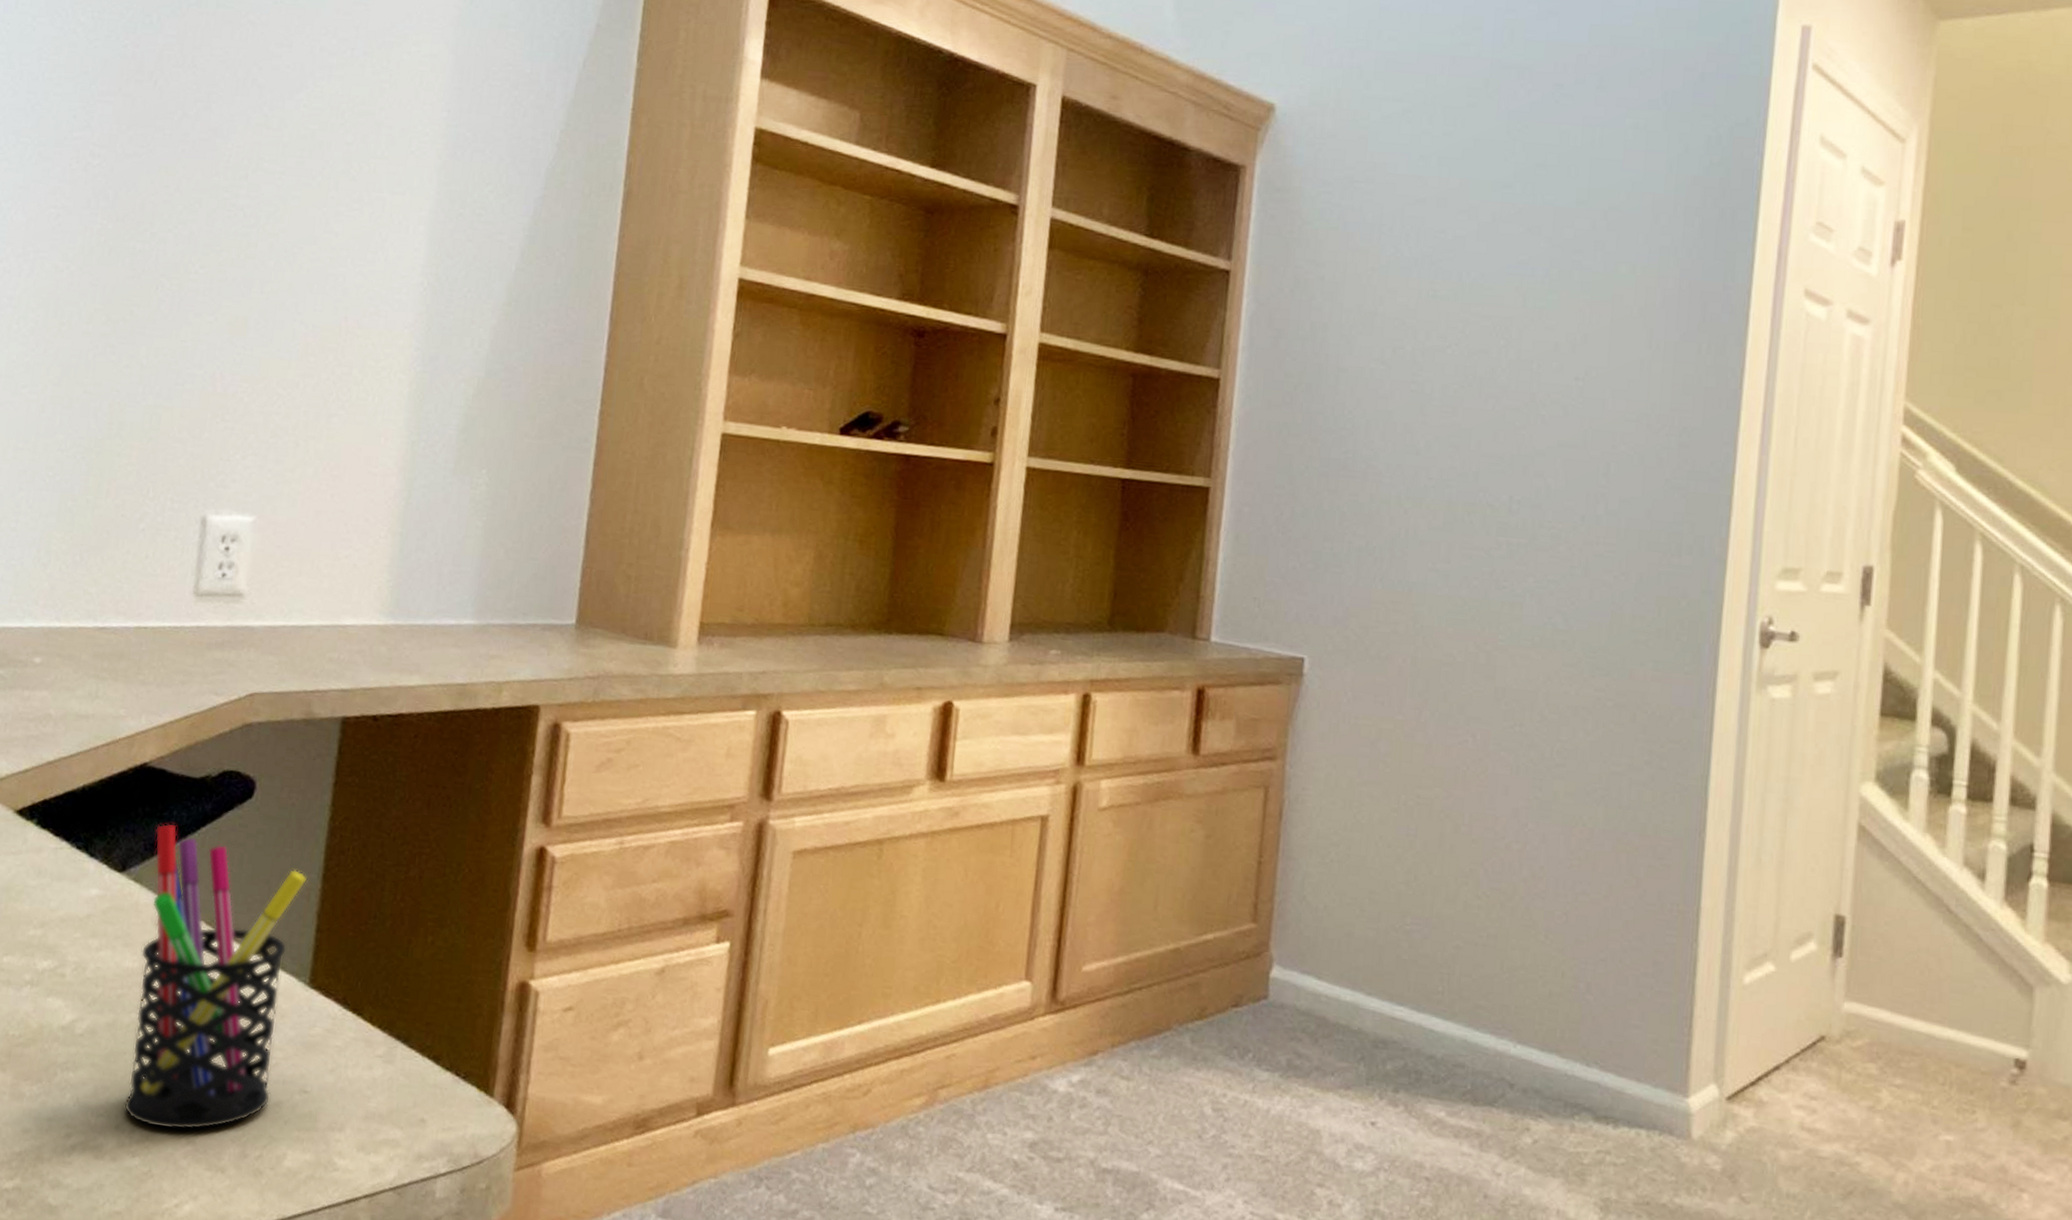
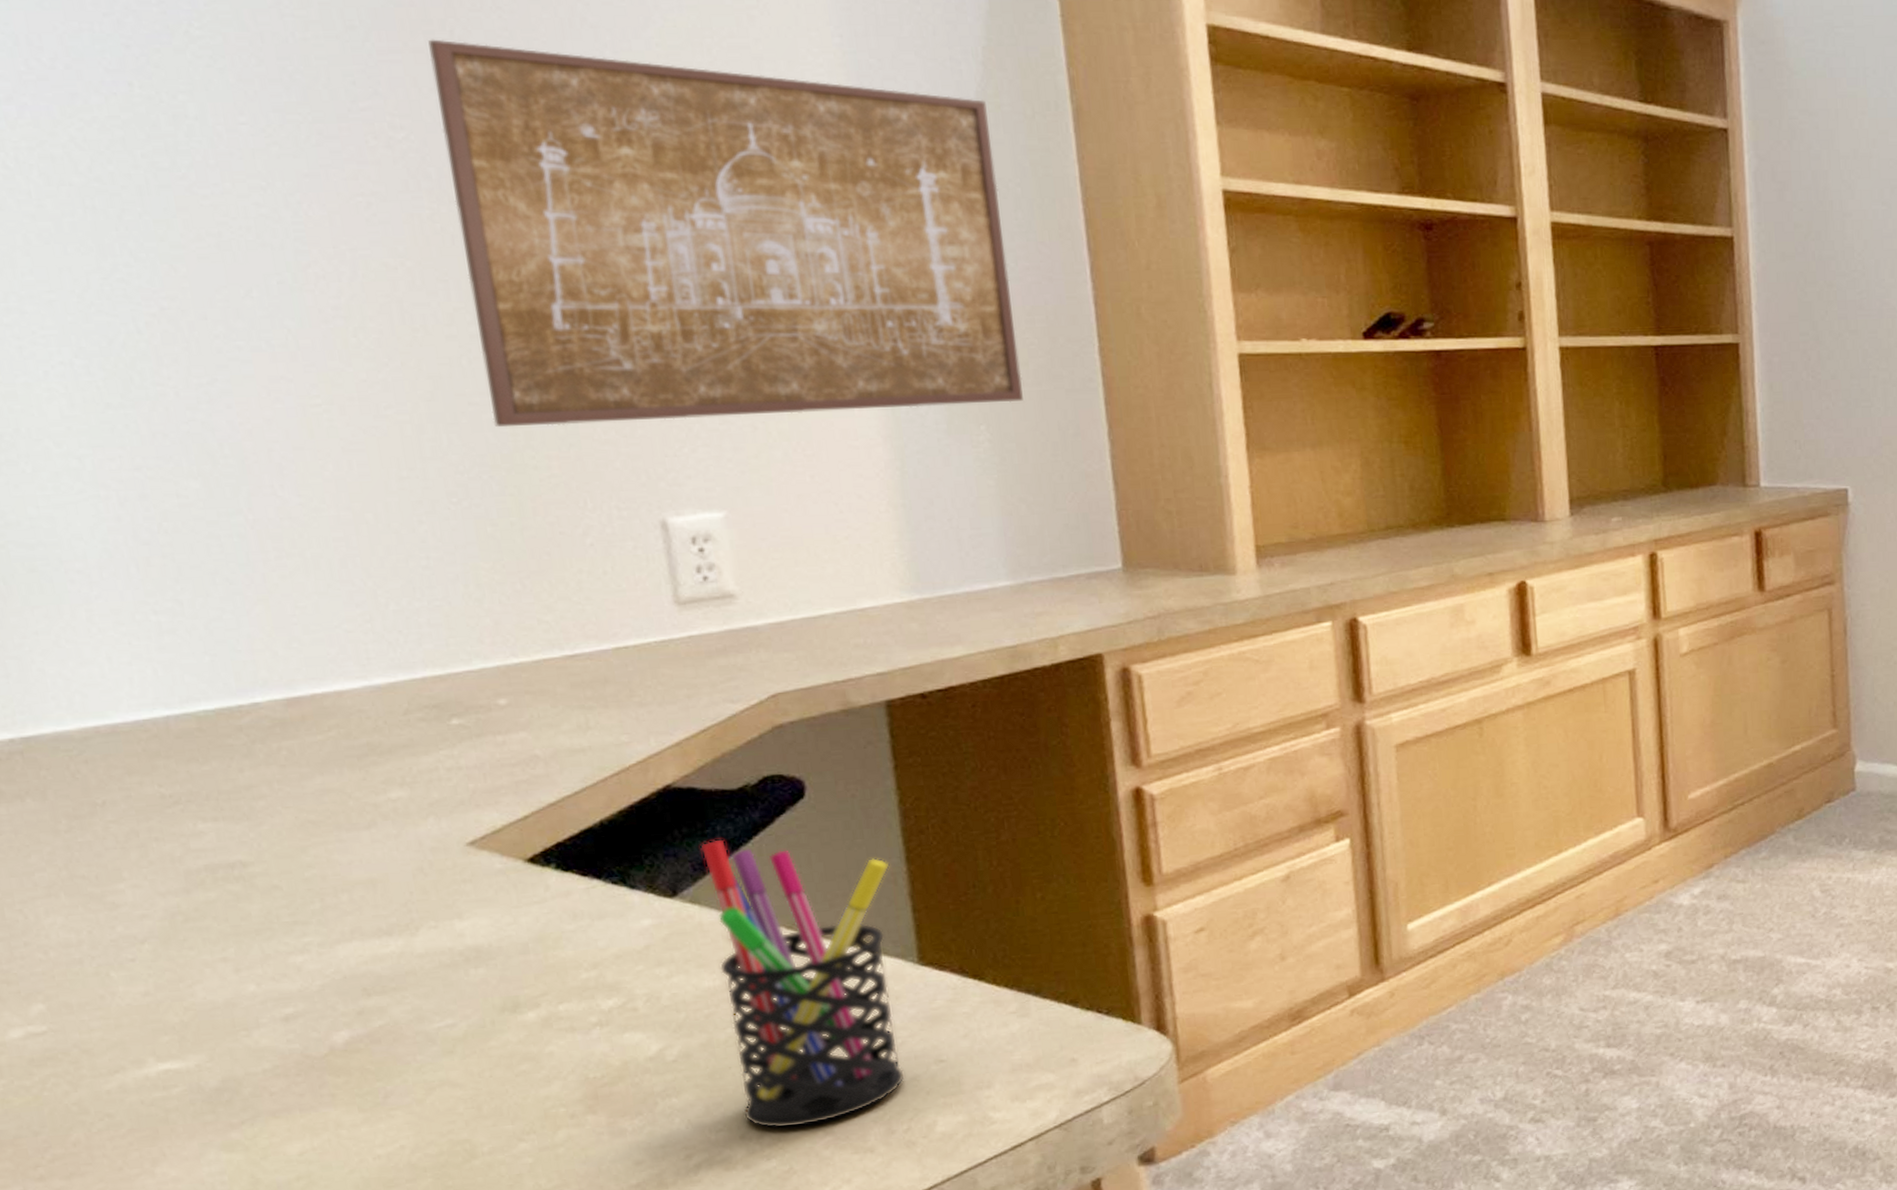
wall art: none [97,86,553,452] -> present [428,39,1023,428]

